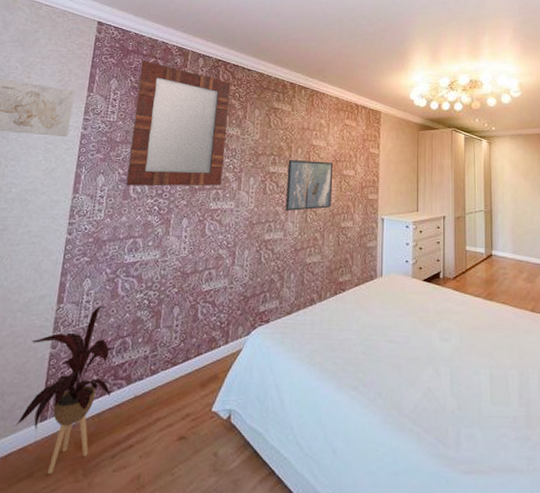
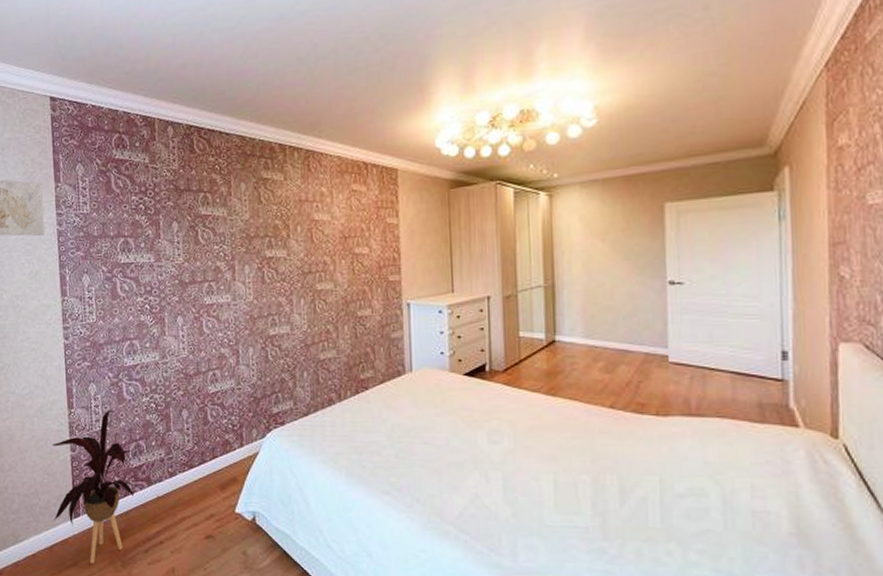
home mirror: present [126,60,231,187] -> none [105,137,214,285]
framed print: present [285,159,334,211] -> none [286,239,343,301]

